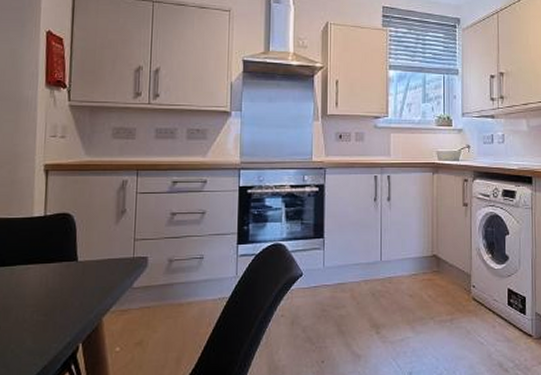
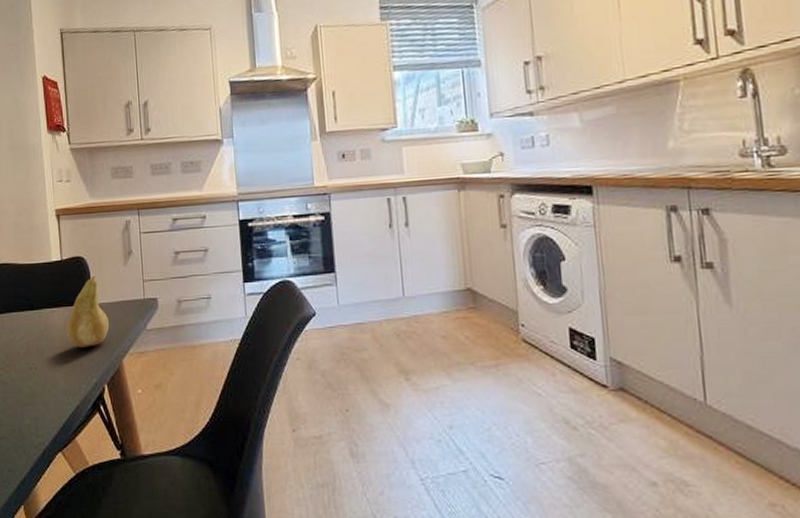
fruit: none [41,234,93,306] -> present [66,276,110,348]

